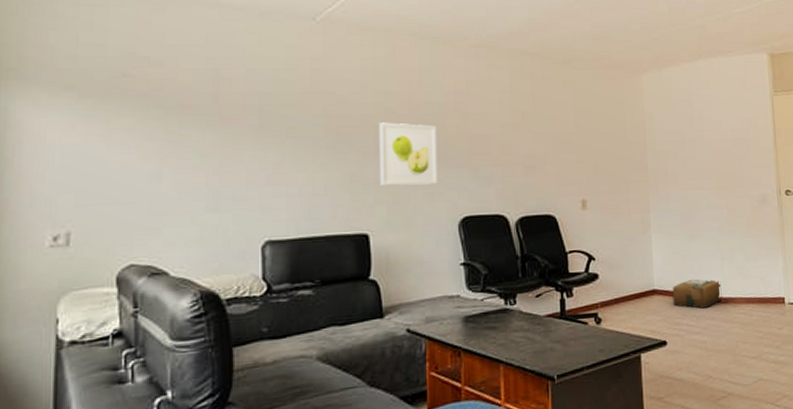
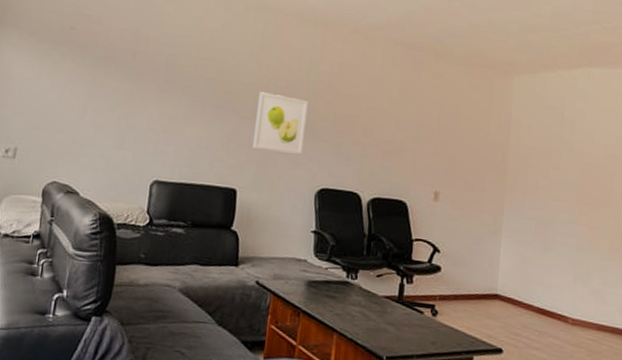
cardboard box: present [672,279,722,309] -> none [515,291,571,325]

